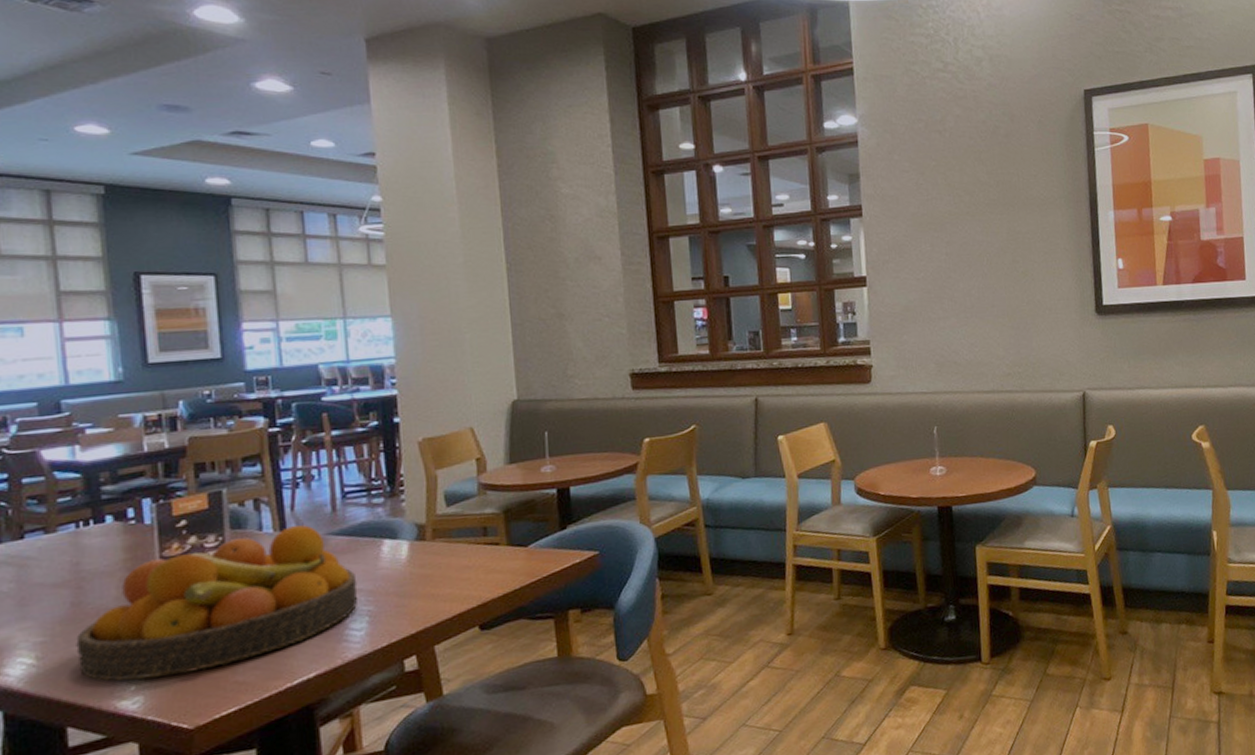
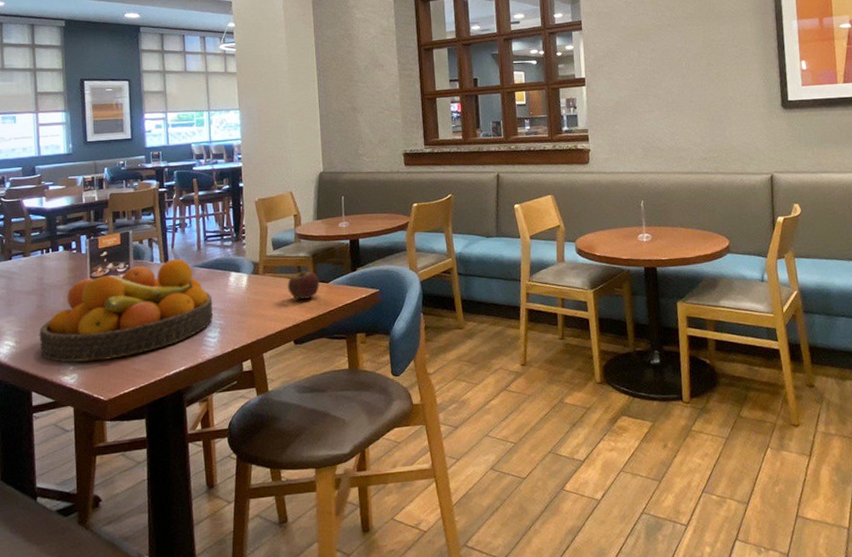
apple: none [468,529,515,571] -> present [287,268,320,300]

